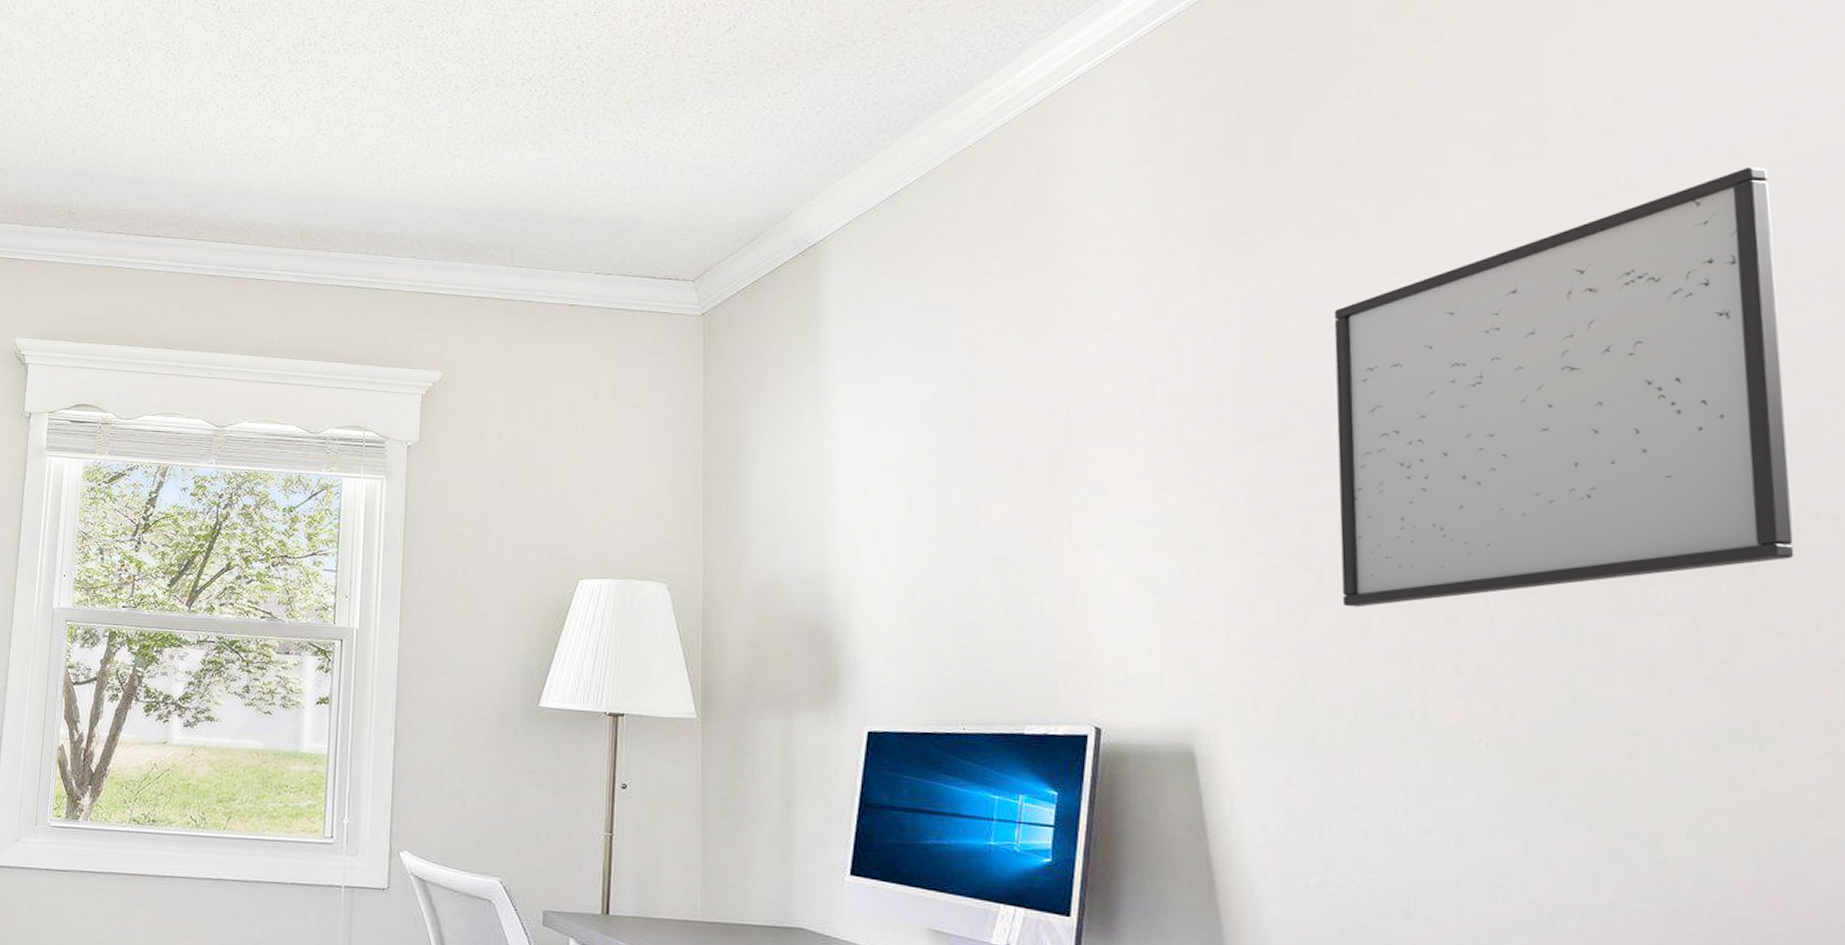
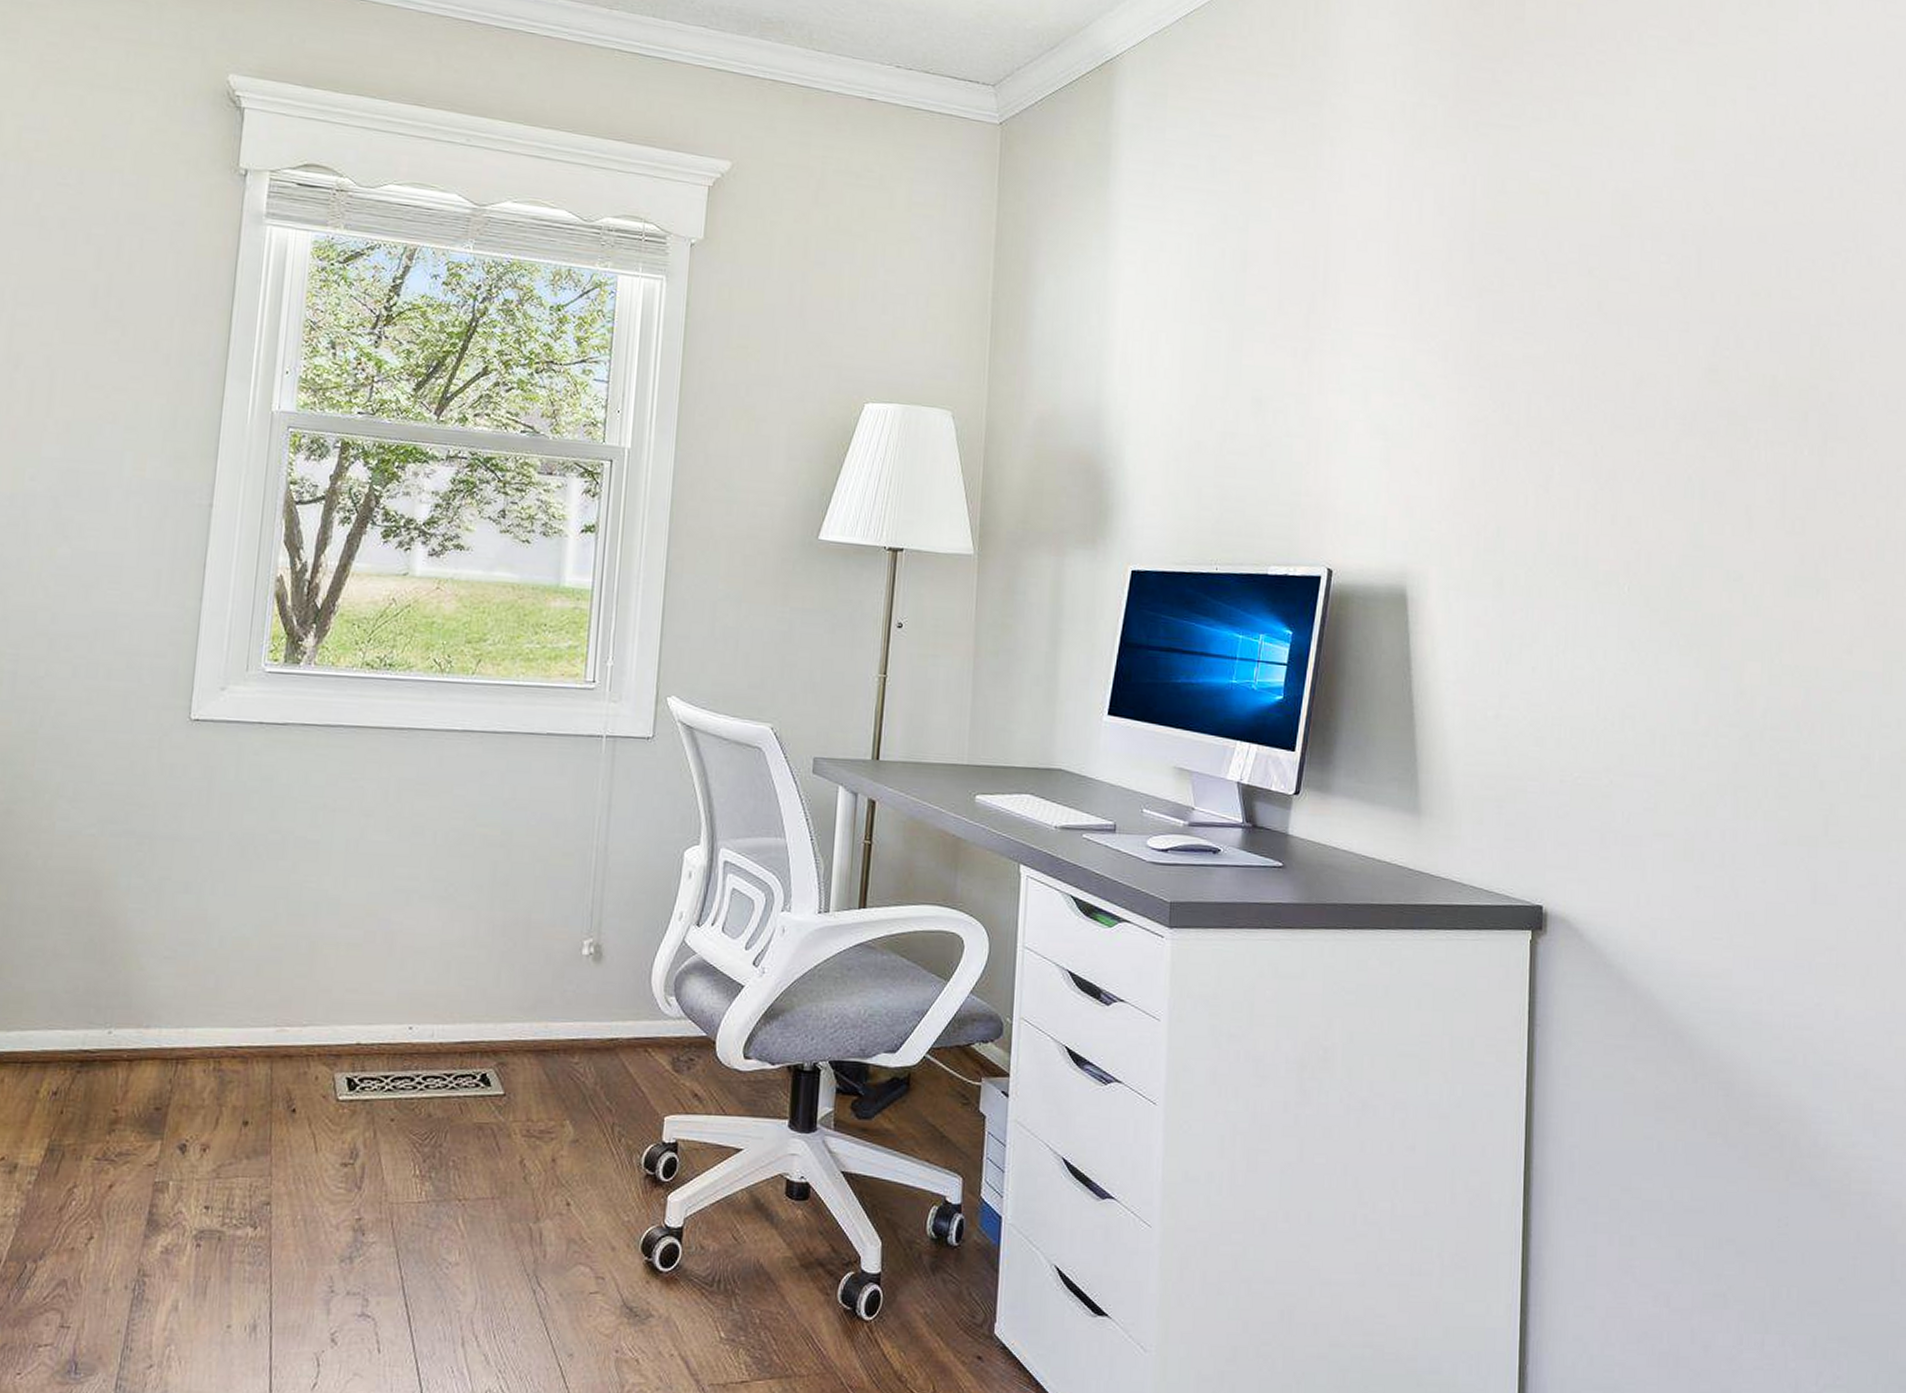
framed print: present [1334,167,1795,608] -> none [1532,76,1869,460]

